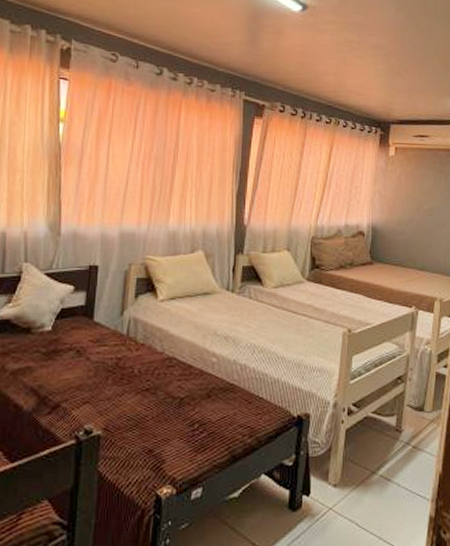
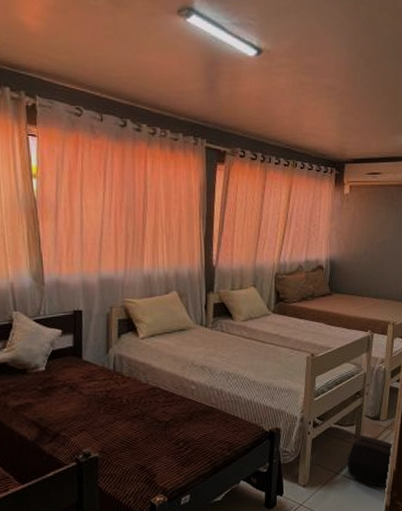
backpack: none [385,428,440,492] -> present [347,435,394,487]

